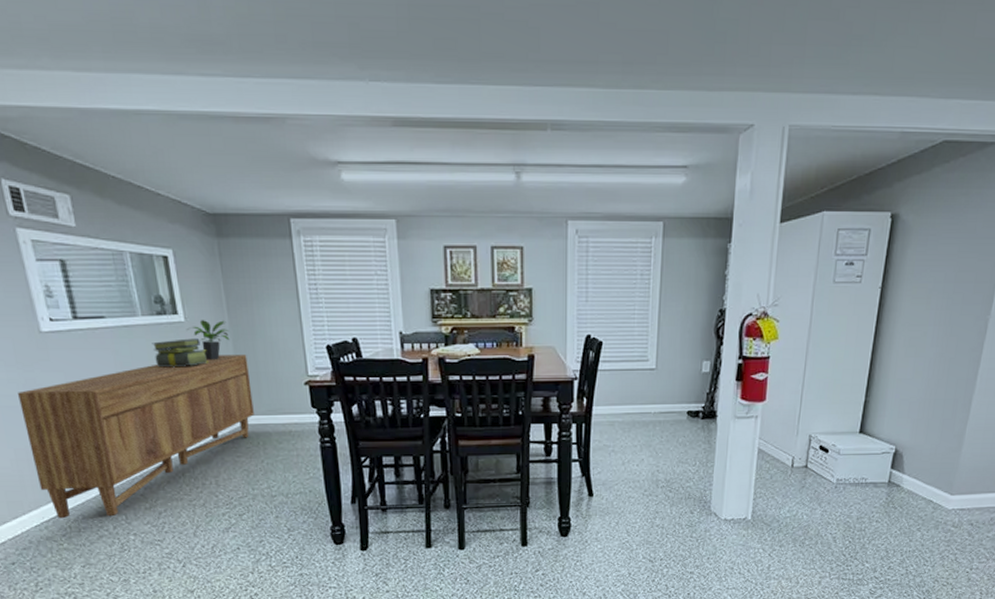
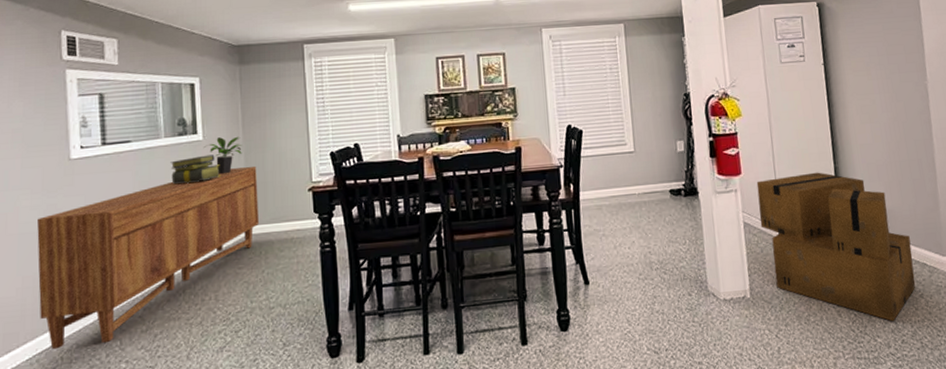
cardboard box: none [775,404,923,550] -> present [756,172,916,322]

